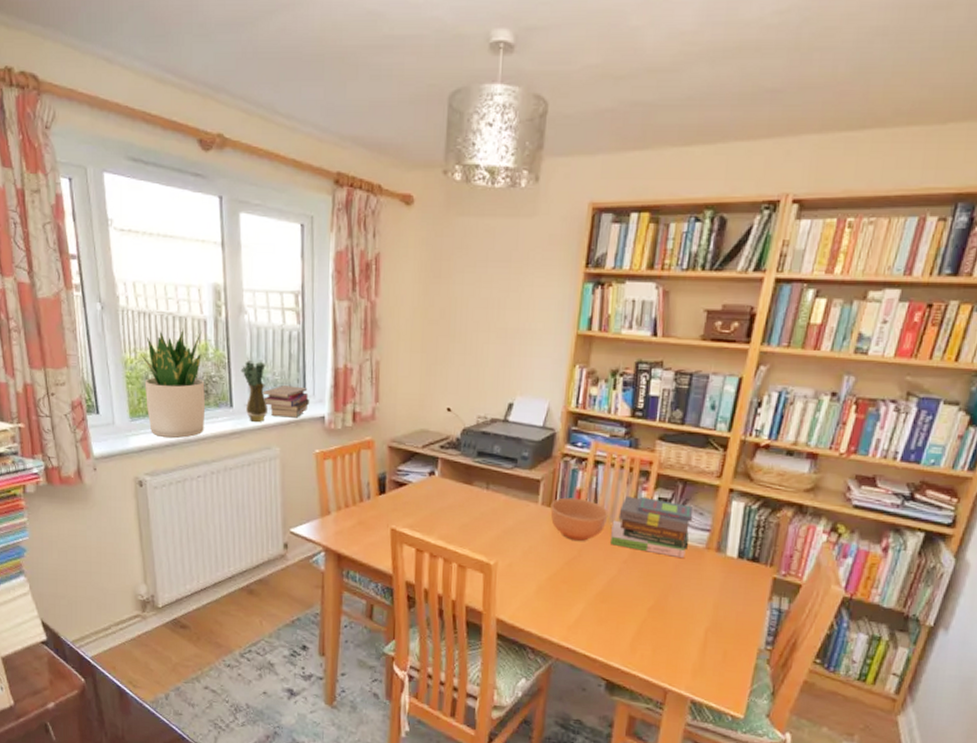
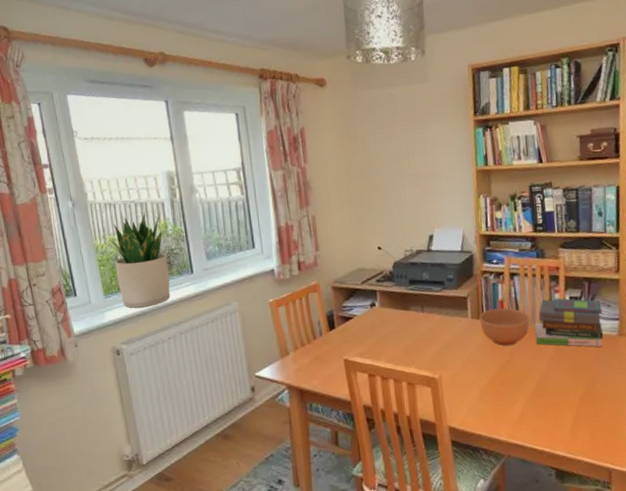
vase: present [240,358,268,422] -> none [197,229,224,283]
books: present [262,384,310,418] -> none [218,247,260,276]

